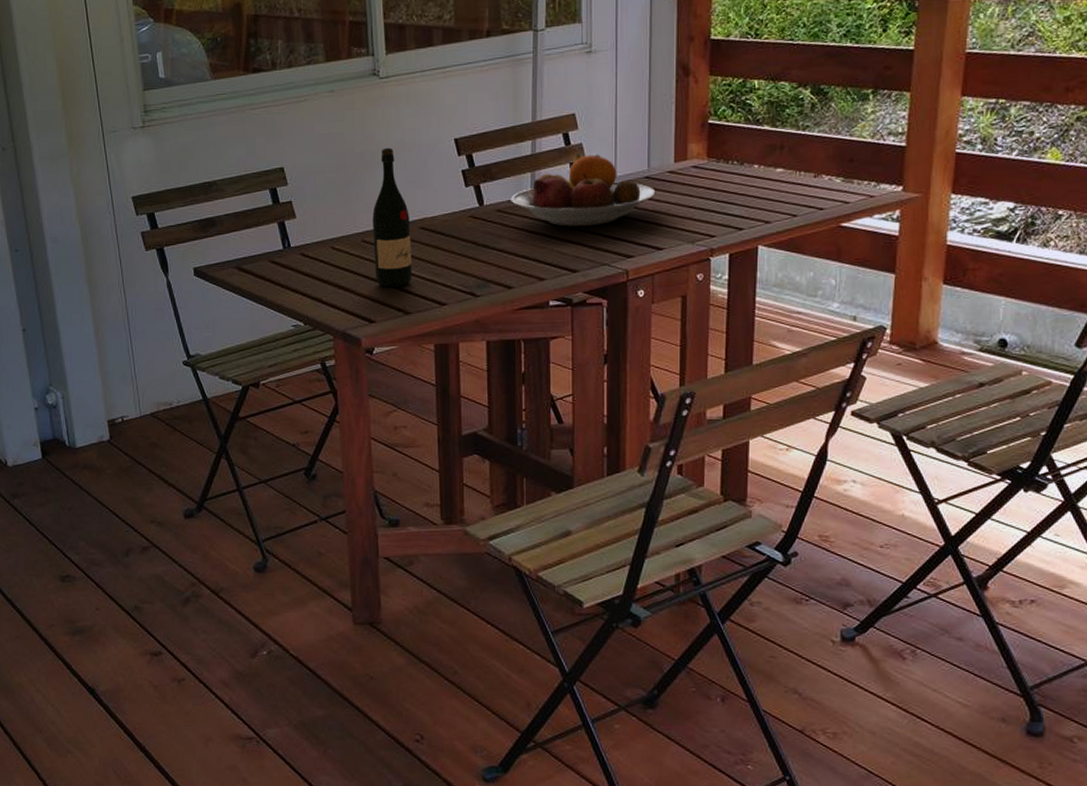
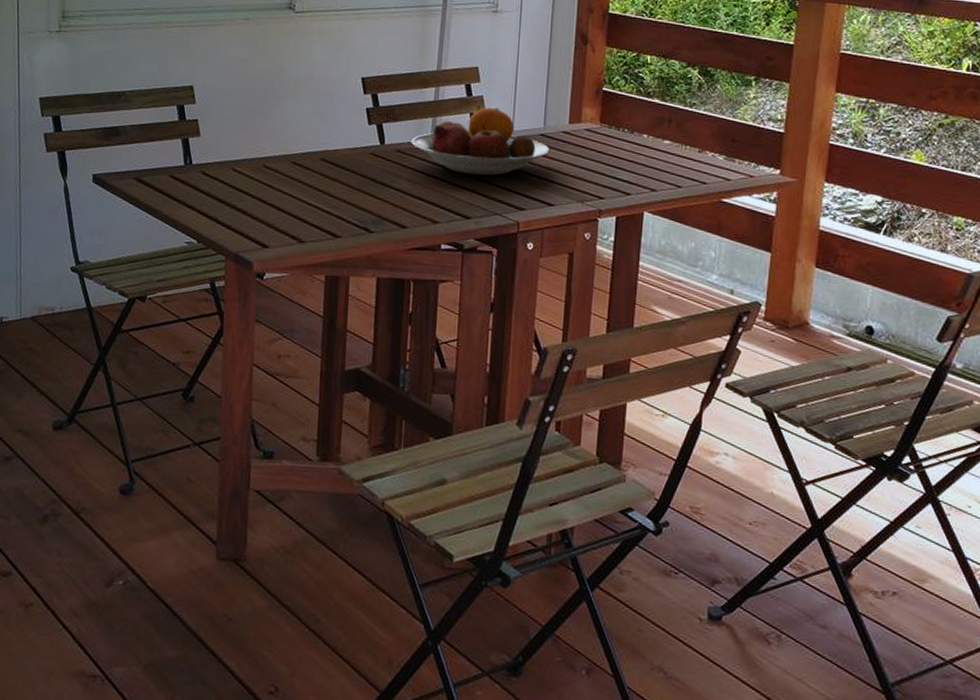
wine bottle: present [372,147,413,288] -> none [273,78,312,215]

